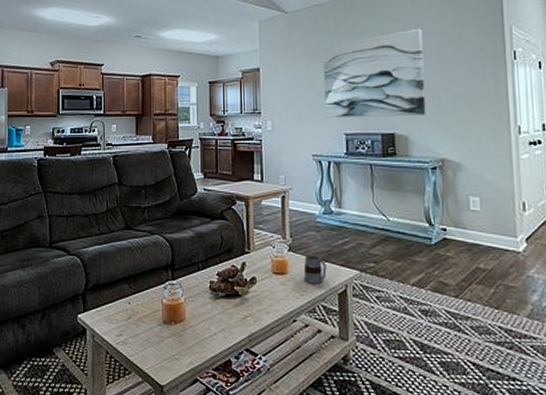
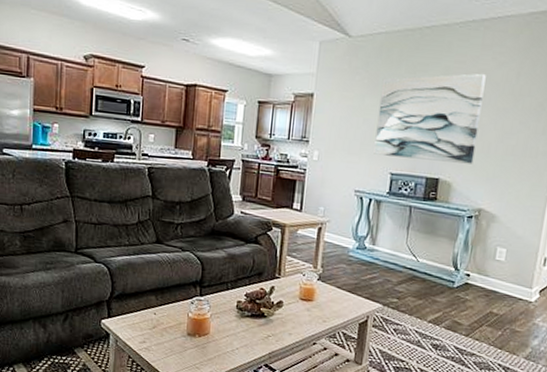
mug: present [303,255,327,284] -> none [328,285,352,313]

